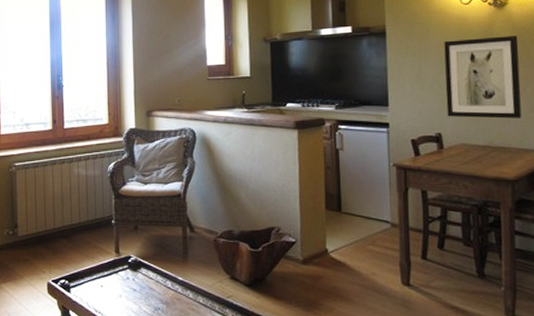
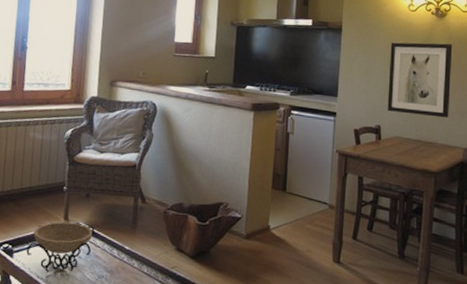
decorative bowl: none [82,255,147,306] -> present [26,221,95,272]

